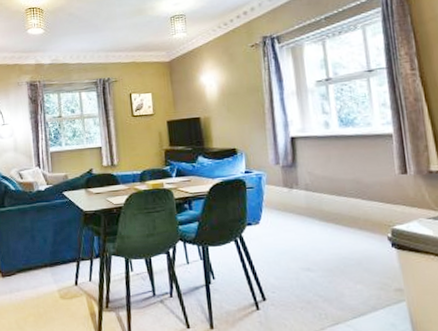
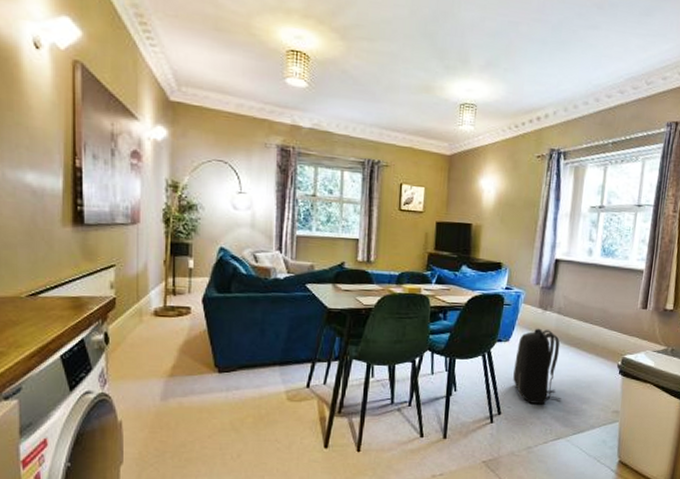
backpack: none [269,207,331,288] -> present [513,328,562,405]

